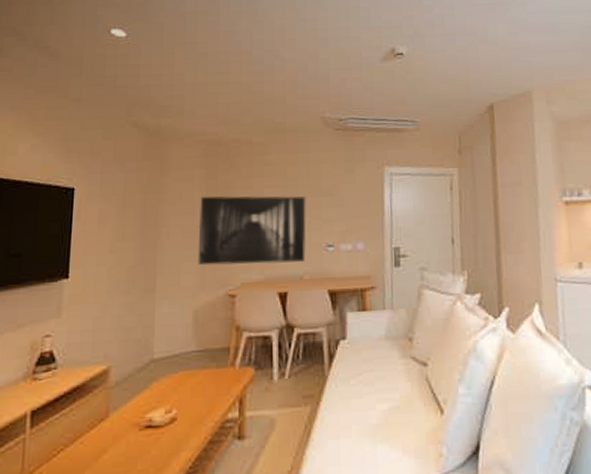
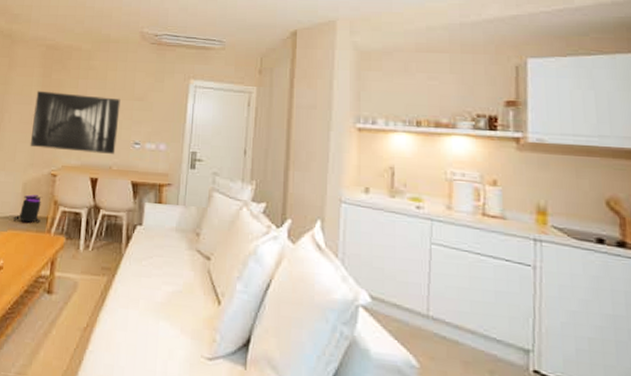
trash can: none [185,323,221,359] -> present [13,194,43,223]

